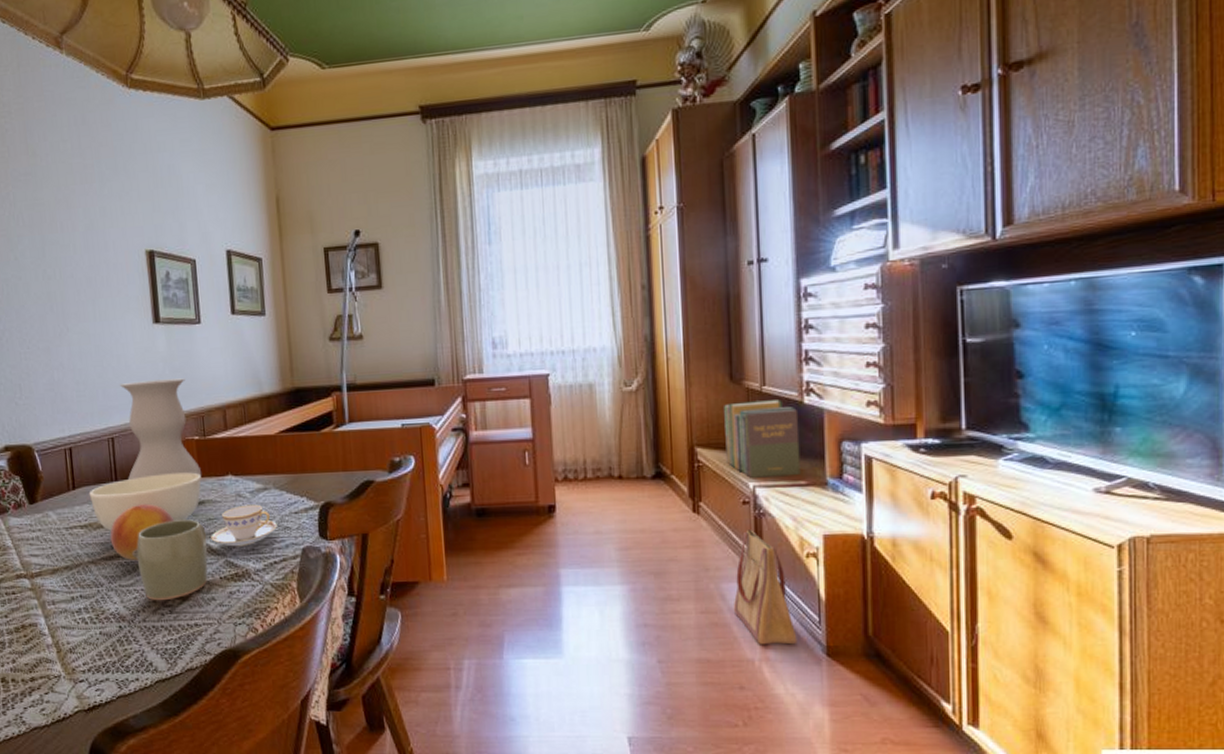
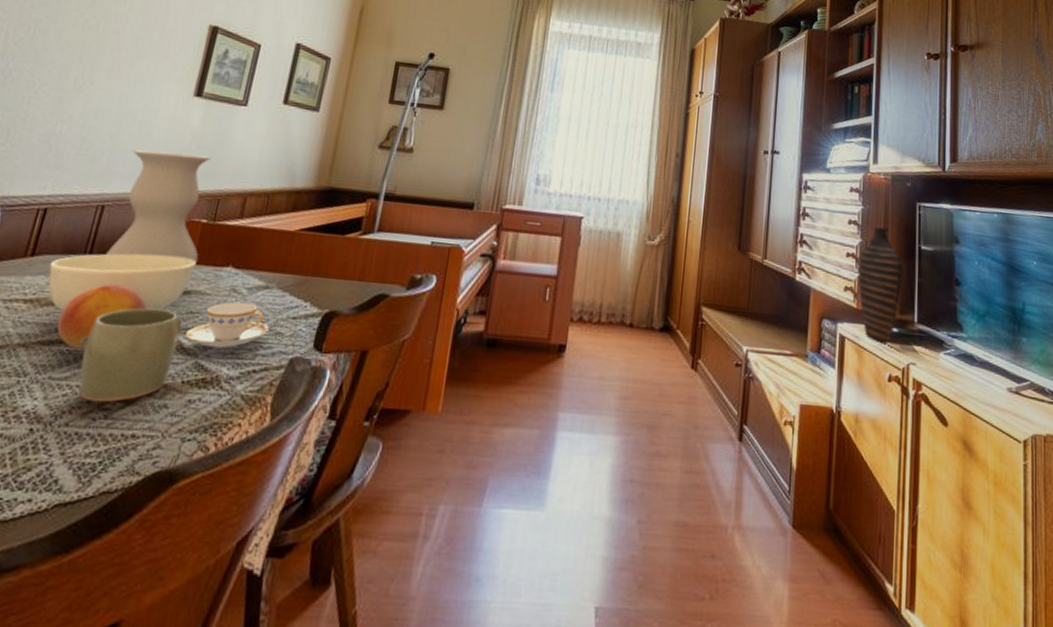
books: present [723,400,801,478] -> none [726,269,791,345]
shopping bag: present [733,529,797,645] -> none [715,392,769,513]
decorative vase: none [883,325,943,460] -> present [858,227,903,345]

